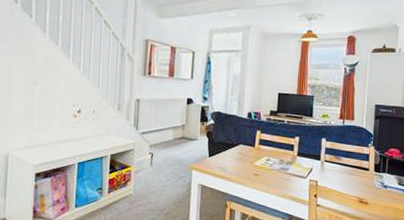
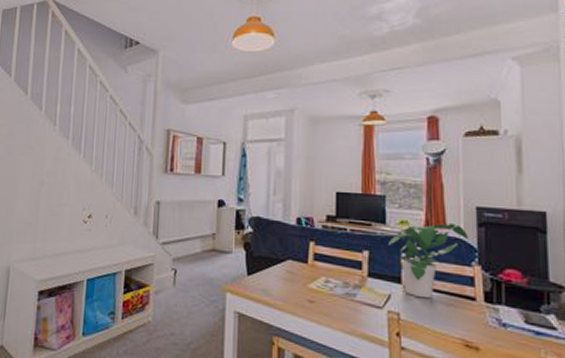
potted plant: none [312,116,369,170] -> present [387,222,469,299]

